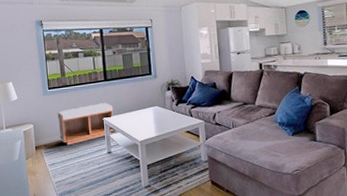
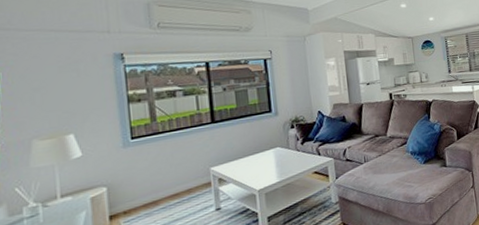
bench: present [57,103,116,145] -> none [144,149,226,208]

